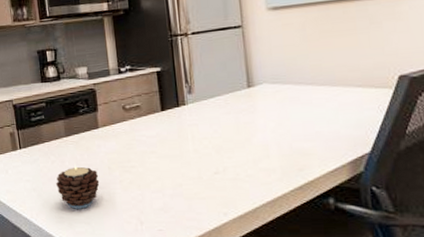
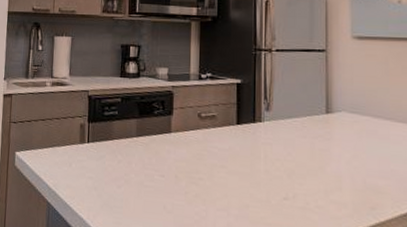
candle: present [56,164,100,209] -> none [119,167,164,217]

